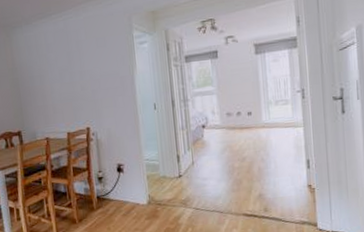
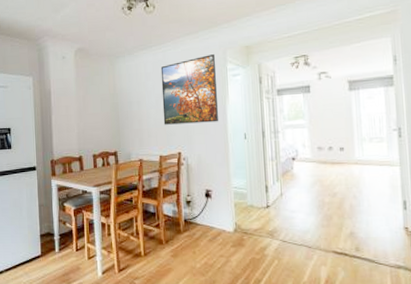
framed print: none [62,21,127,100] -> present [160,54,218,125]

